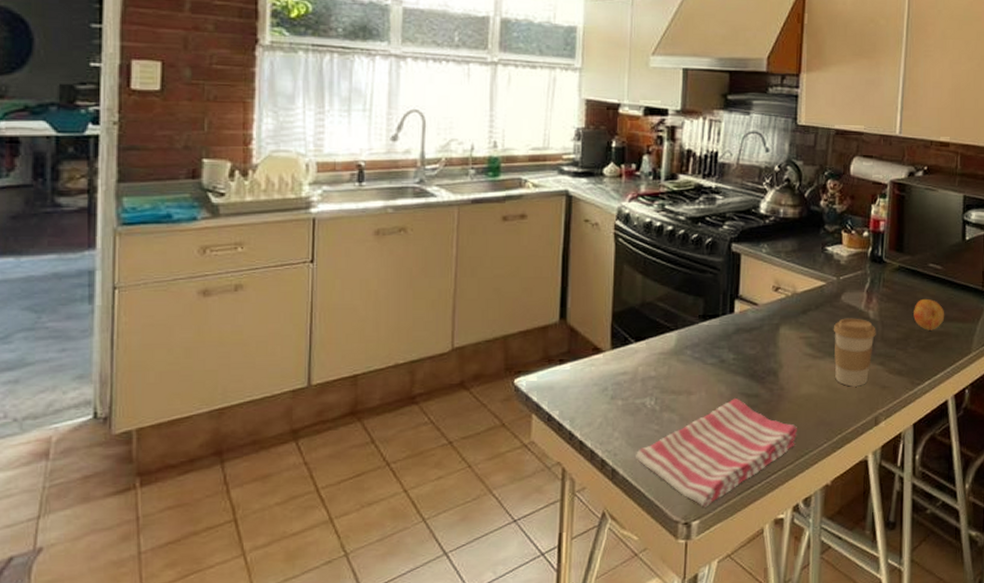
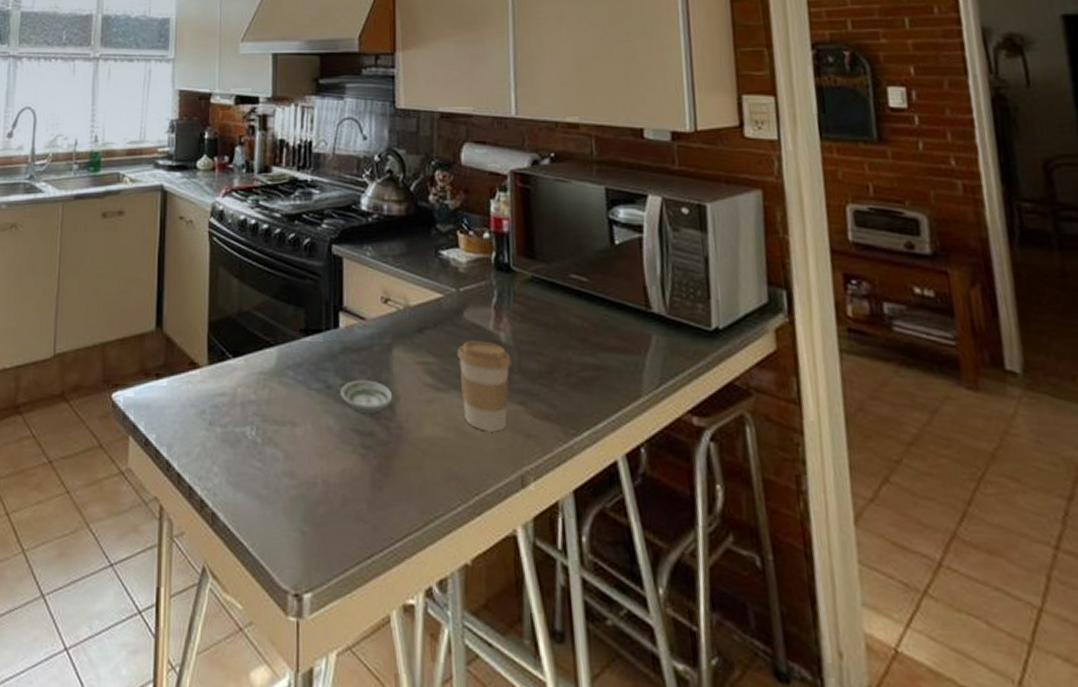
dish towel: present [636,398,797,508] -> none [237,436,423,577]
saucer: none [732,353,778,380] -> present [340,379,393,413]
fruit: present [913,298,945,330] -> none [557,319,600,362]

